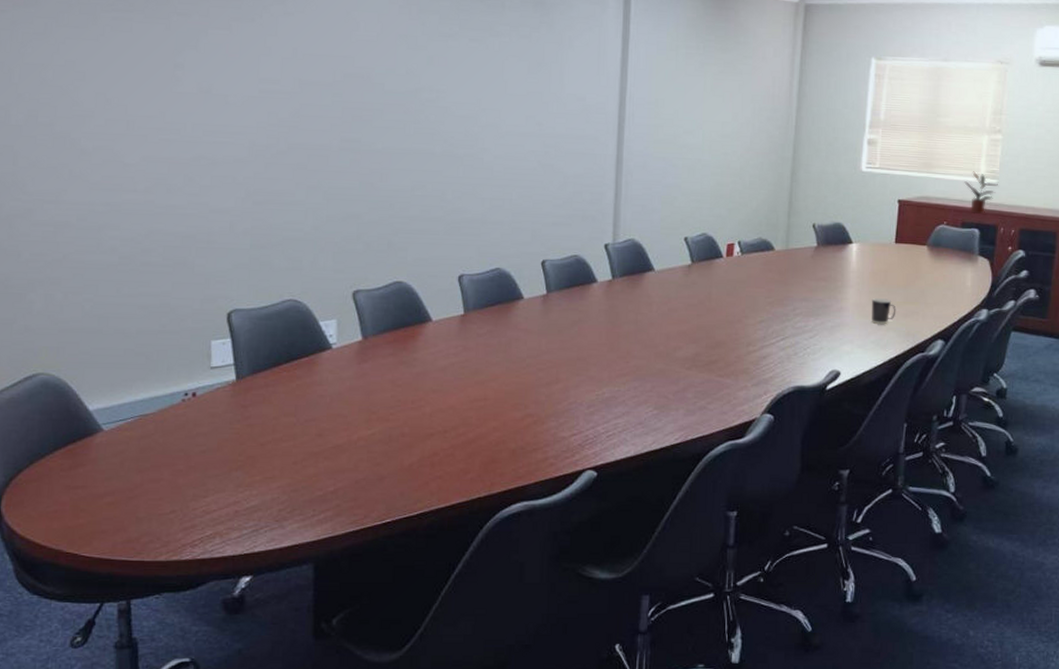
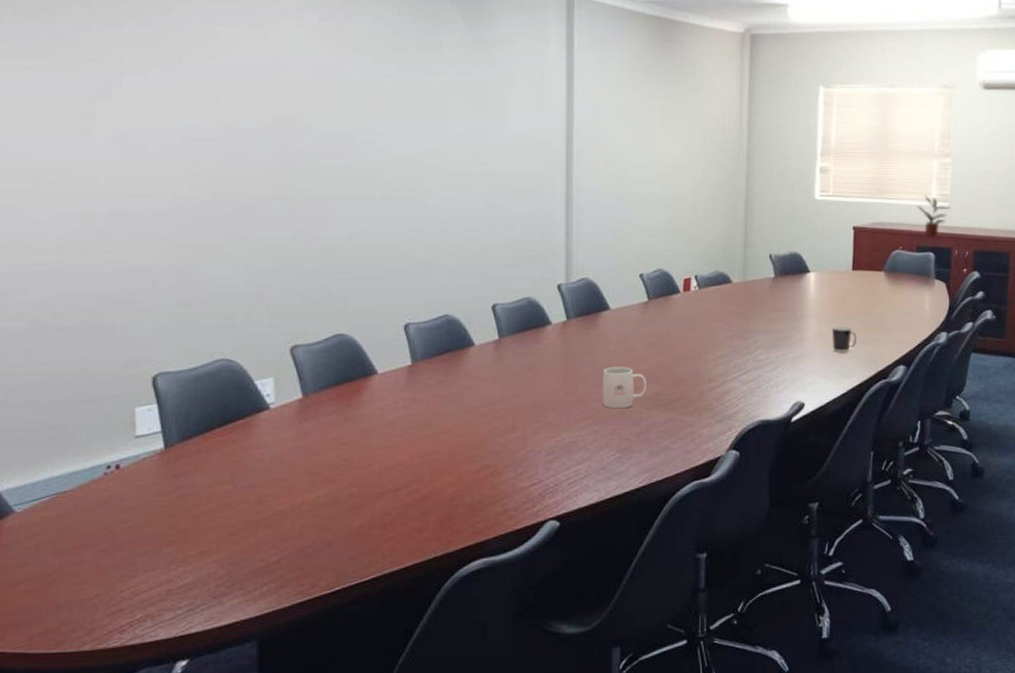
mug: none [643,326,687,368] -> present [602,367,648,409]

